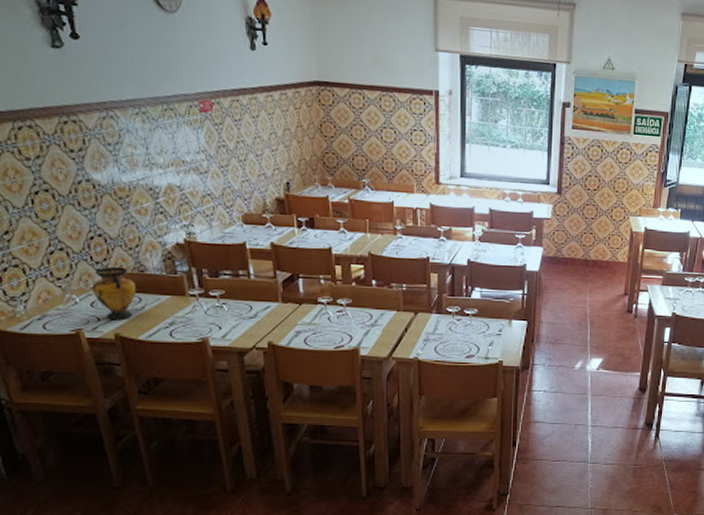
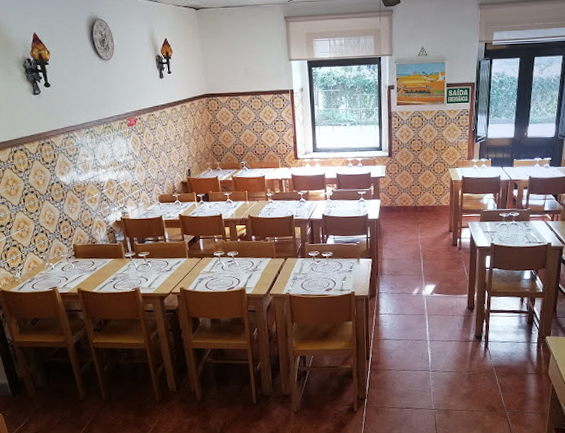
vase: present [91,266,137,319] -> none [62,241,91,278]

